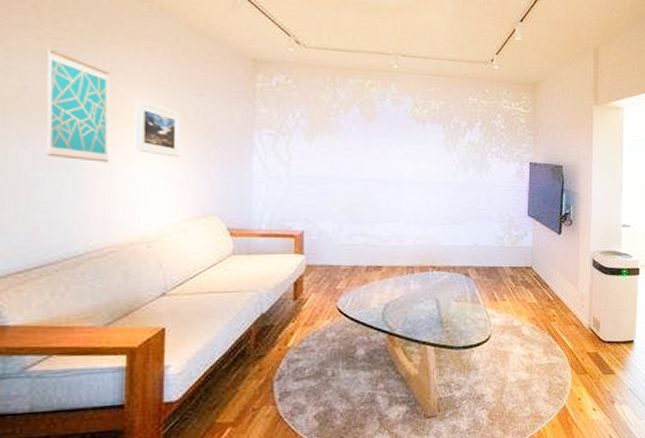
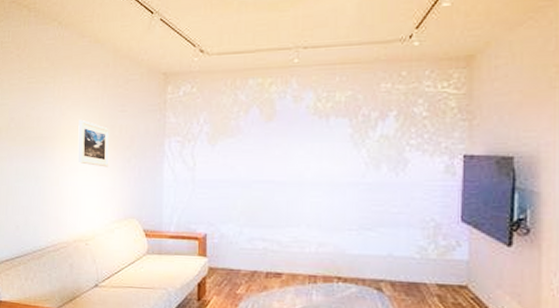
wall art: present [46,48,110,163] -> none [24,86,62,174]

